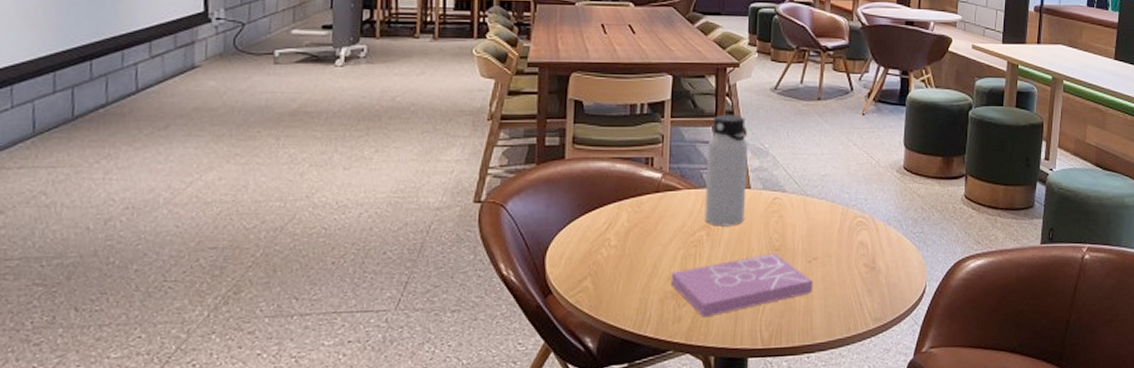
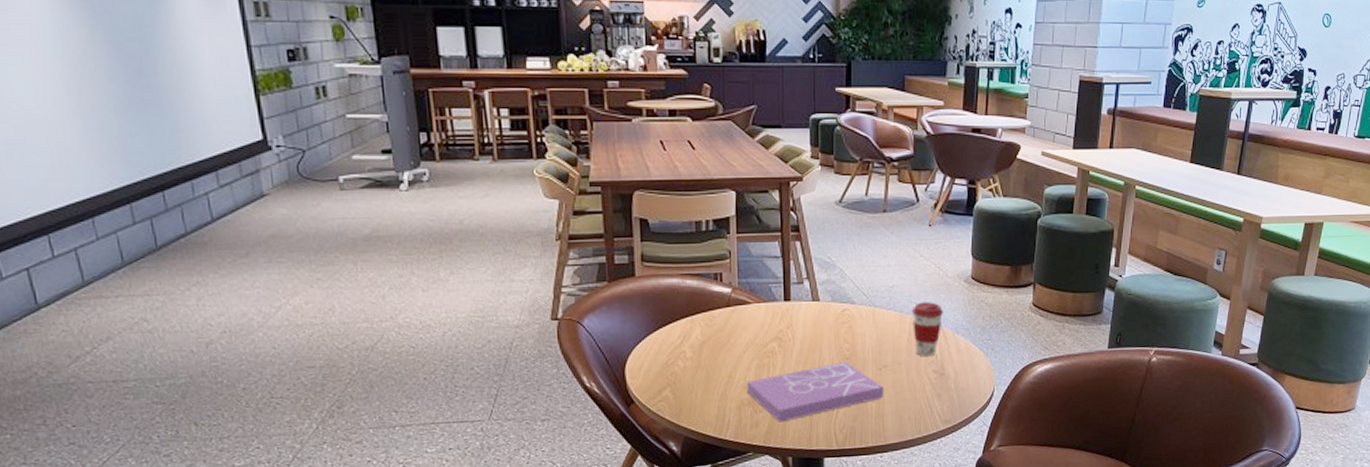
water bottle: present [704,114,748,227] -> none [774,228,816,338]
coffee cup: none [843,192,876,250] -> present [911,302,944,357]

